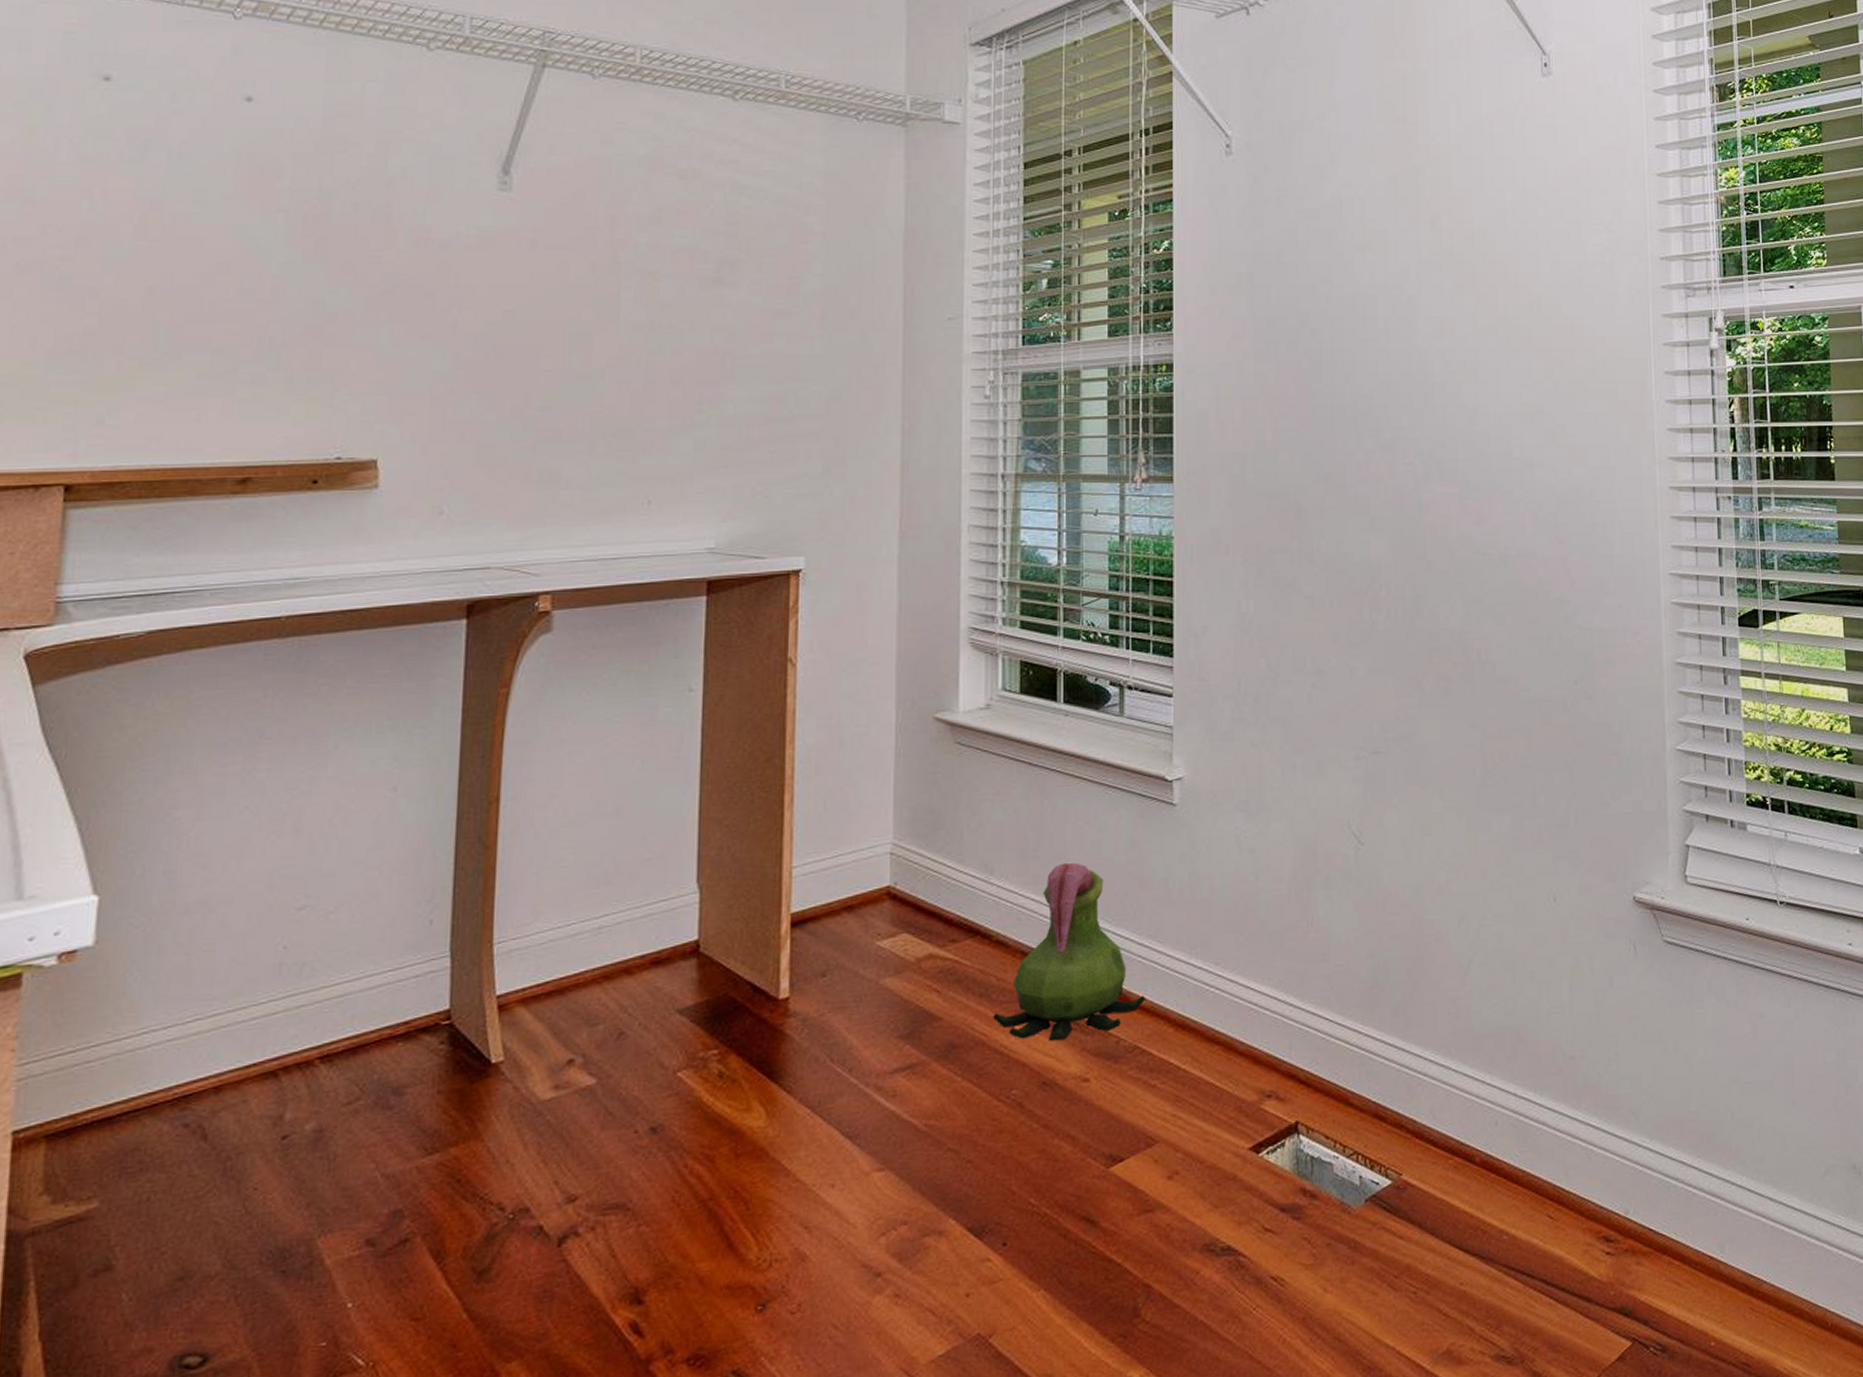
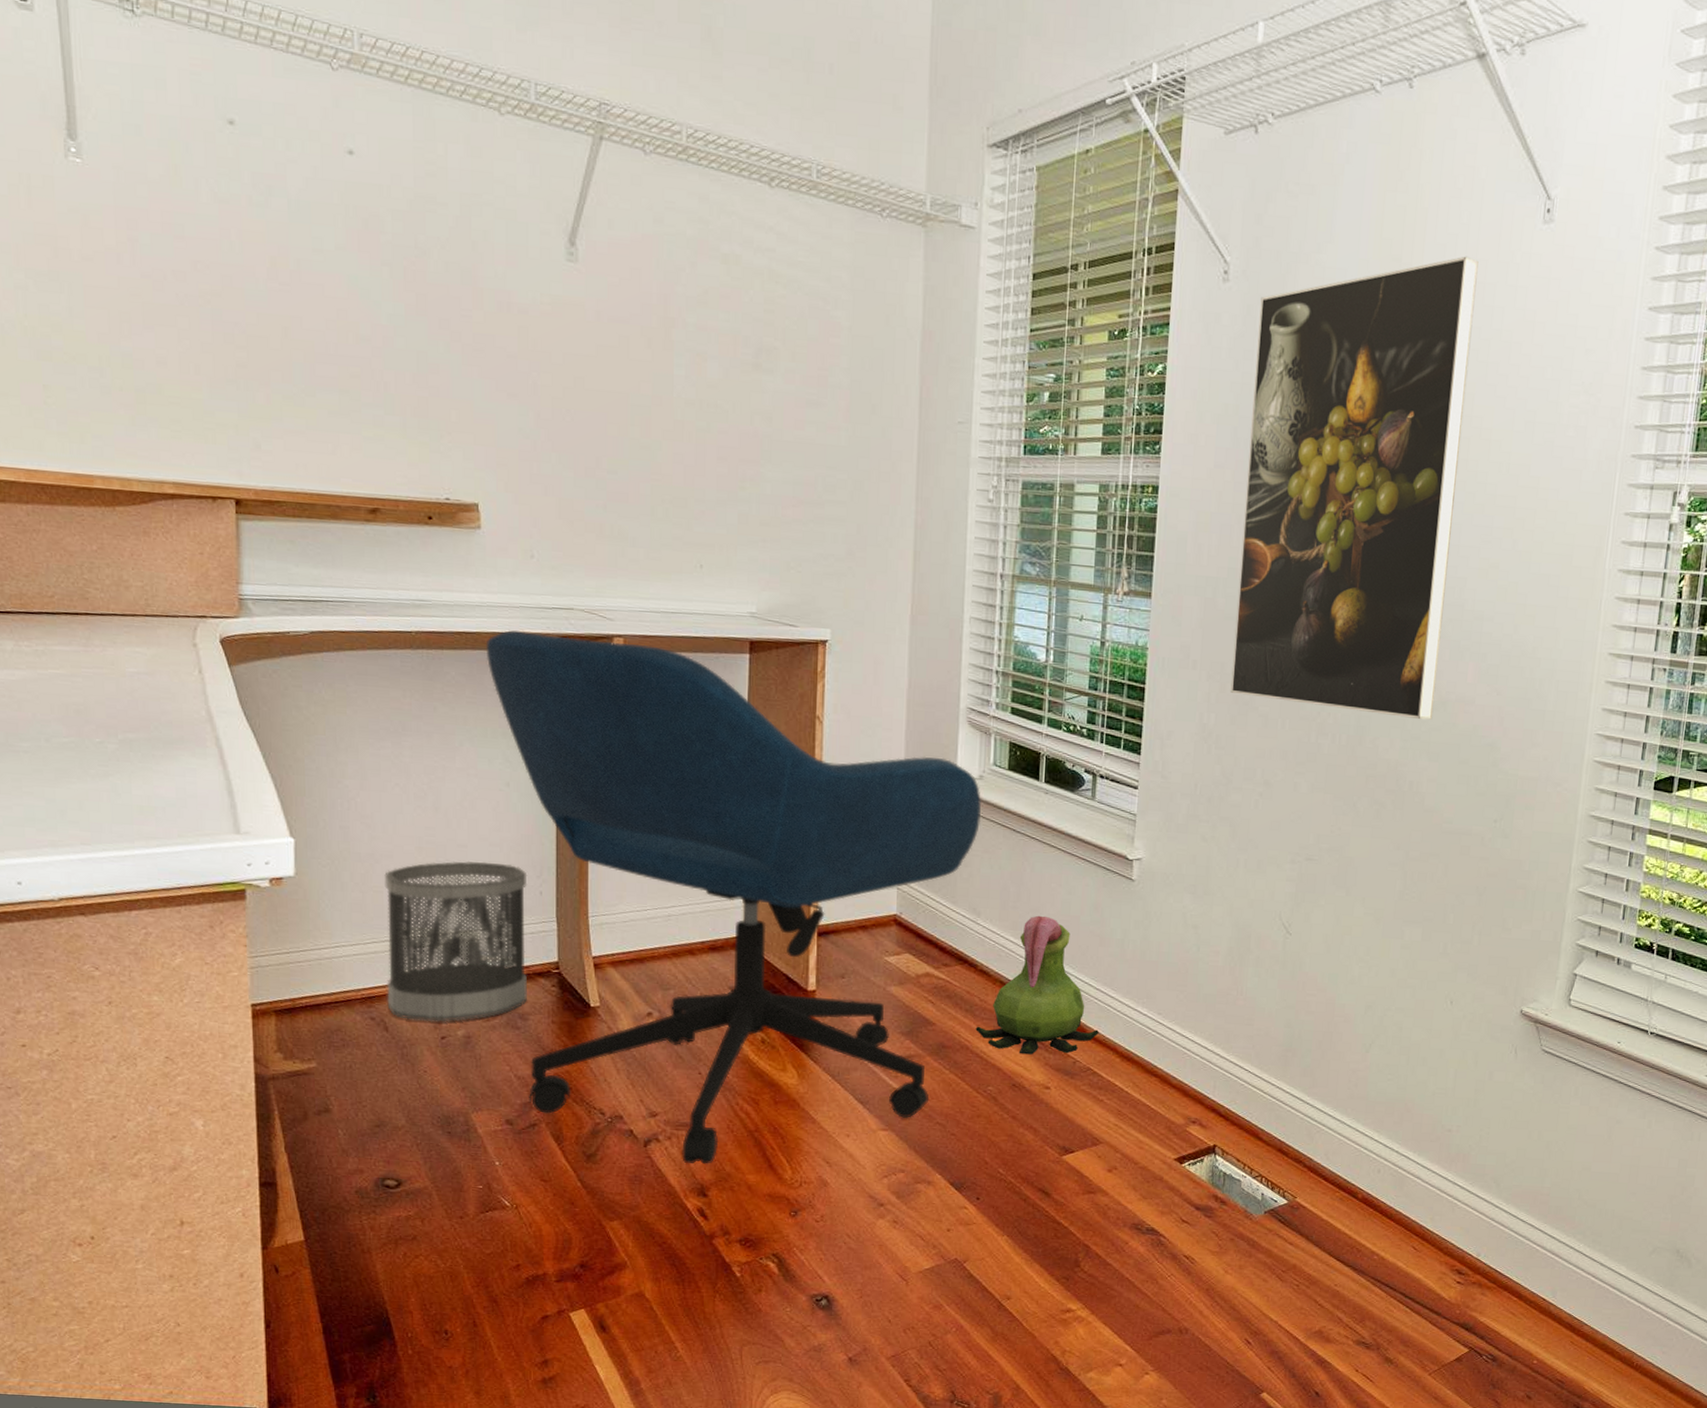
wastebasket: none [209,891,414,1119] -> present [384,861,528,1022]
office chair: none [376,599,989,1262] -> present [486,630,981,1164]
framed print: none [1266,112,1494,581] -> present [1230,256,1479,720]

